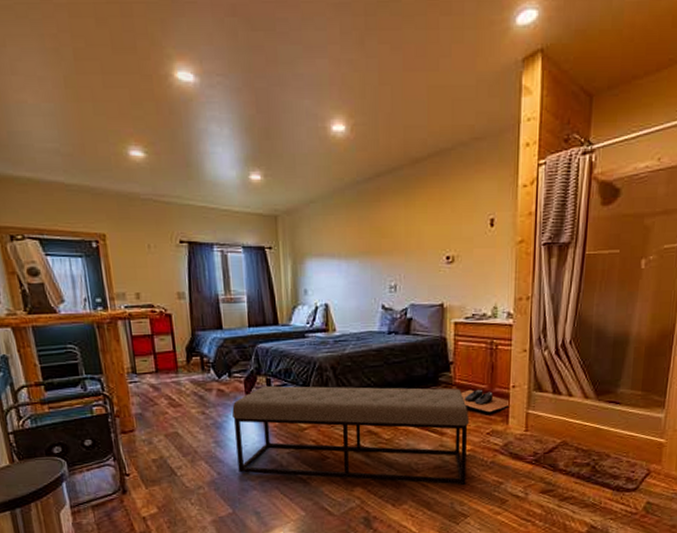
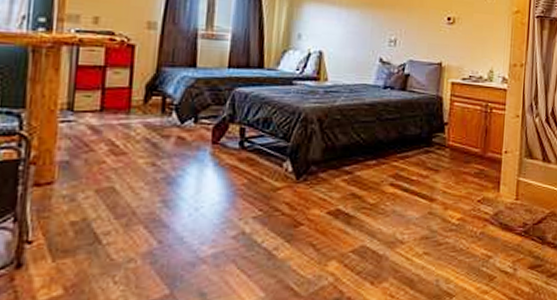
bench: present [232,385,470,485] -> none [187,135,461,259]
shoes: present [460,389,511,413] -> none [453,153,503,178]

